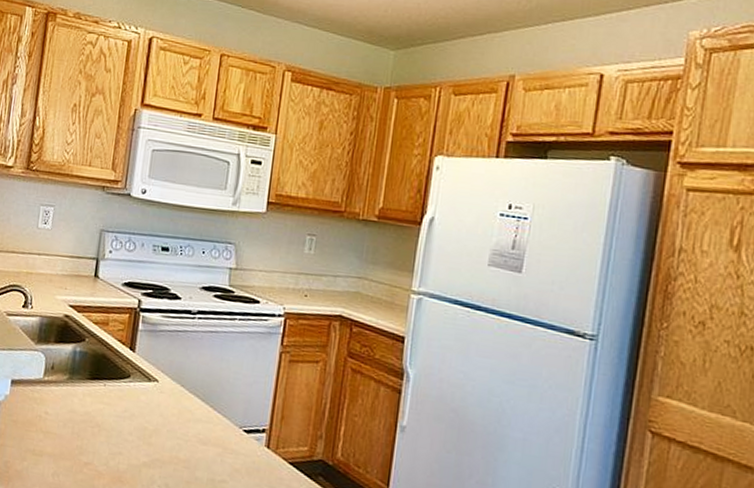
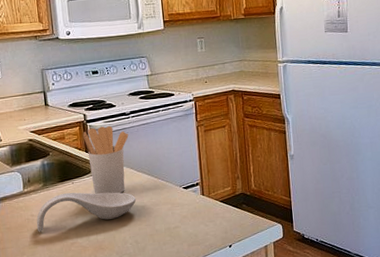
spoon rest: none [47,395,180,447] -> present [36,192,137,232]
utensil holder: none [128,319,189,416] -> present [83,126,129,195]

